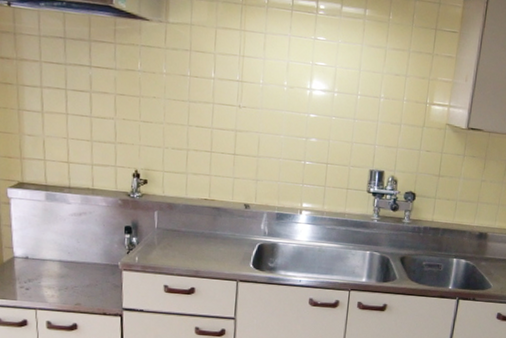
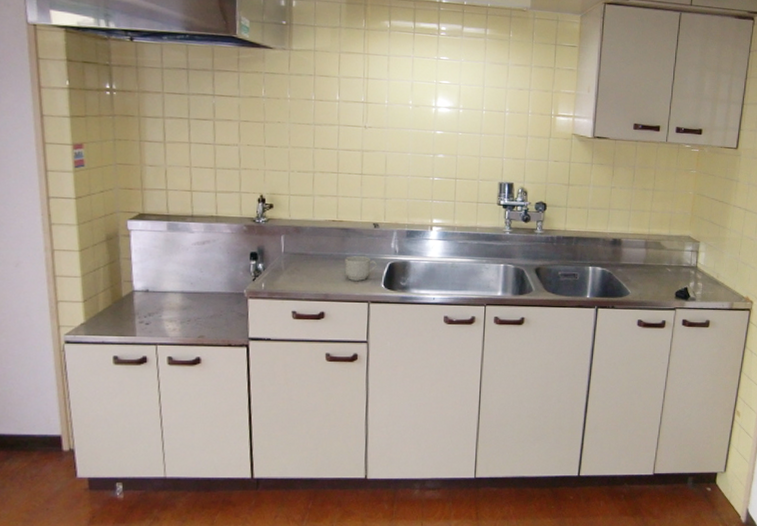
mug: none [215,235,246,260] -> present [344,256,377,281]

